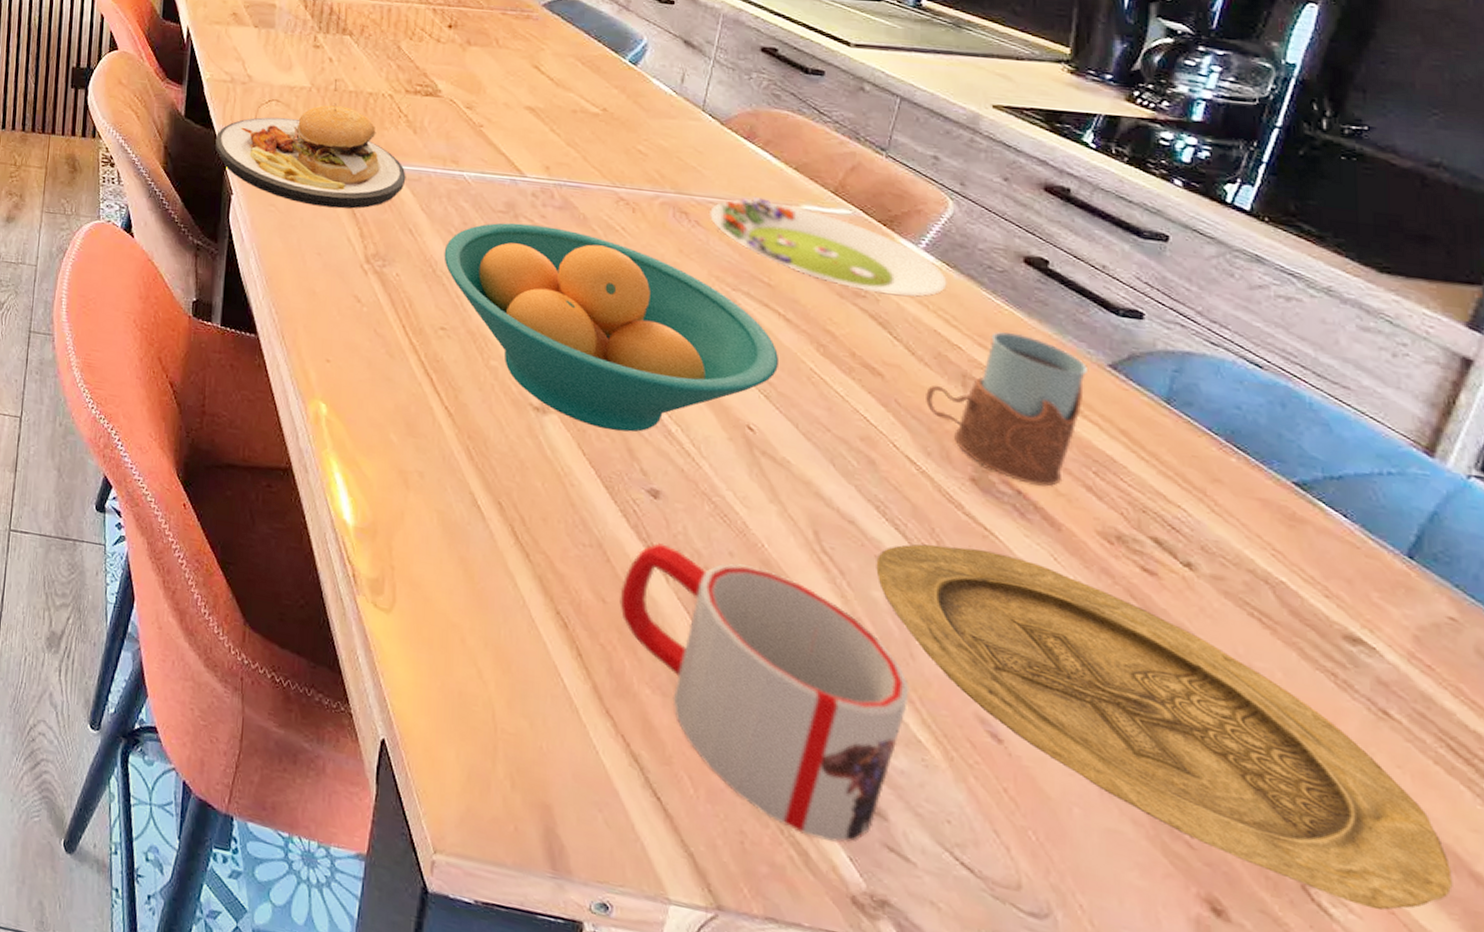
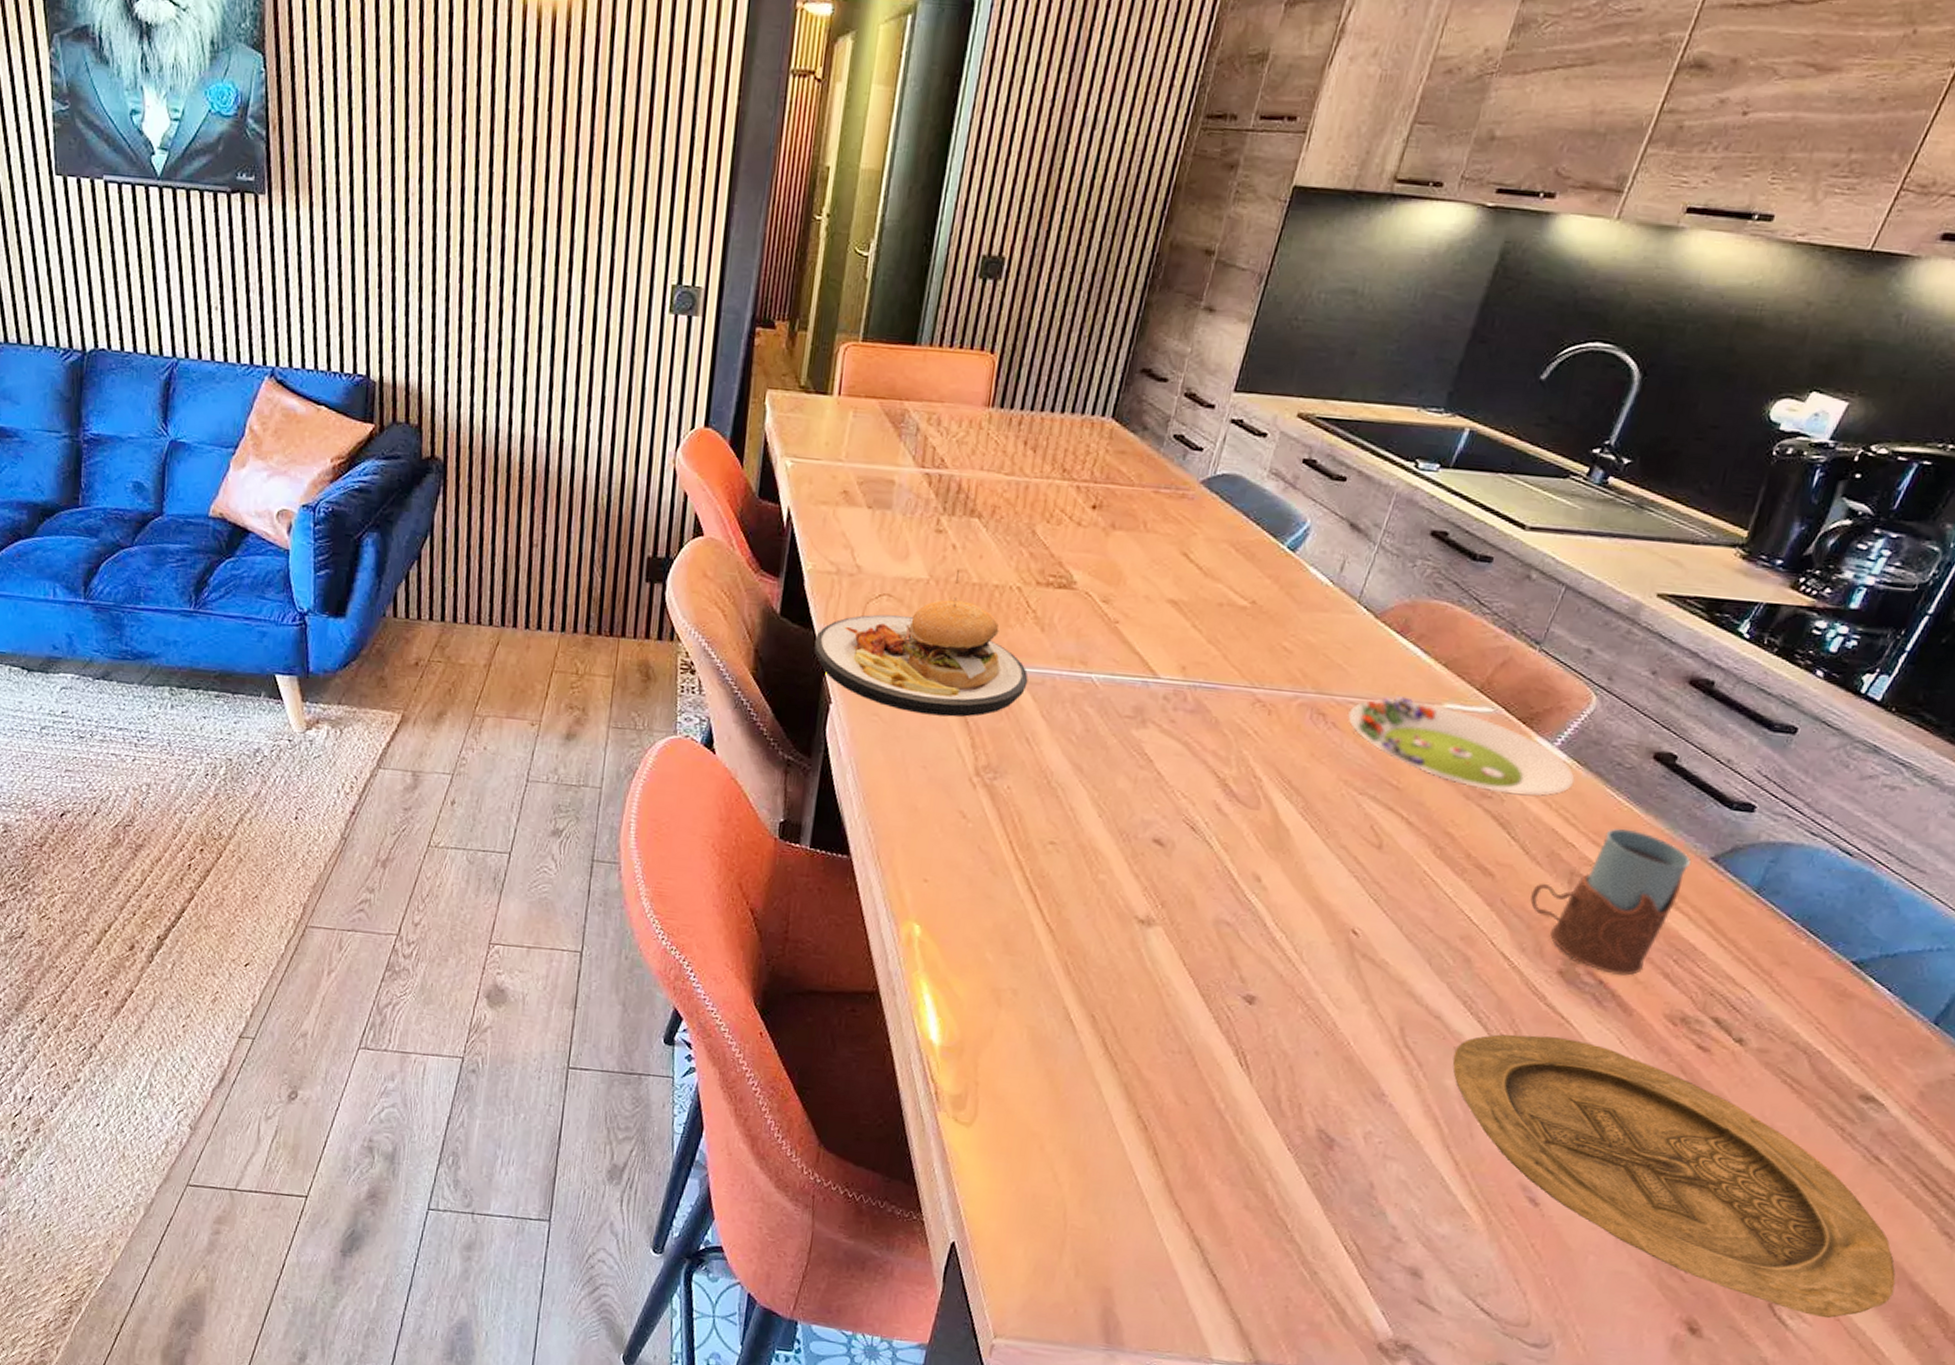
fruit bowl: present [443,222,778,432] -> none [1060,728,1395,941]
mug: present [620,543,911,842] -> none [1201,1046,1465,1300]

